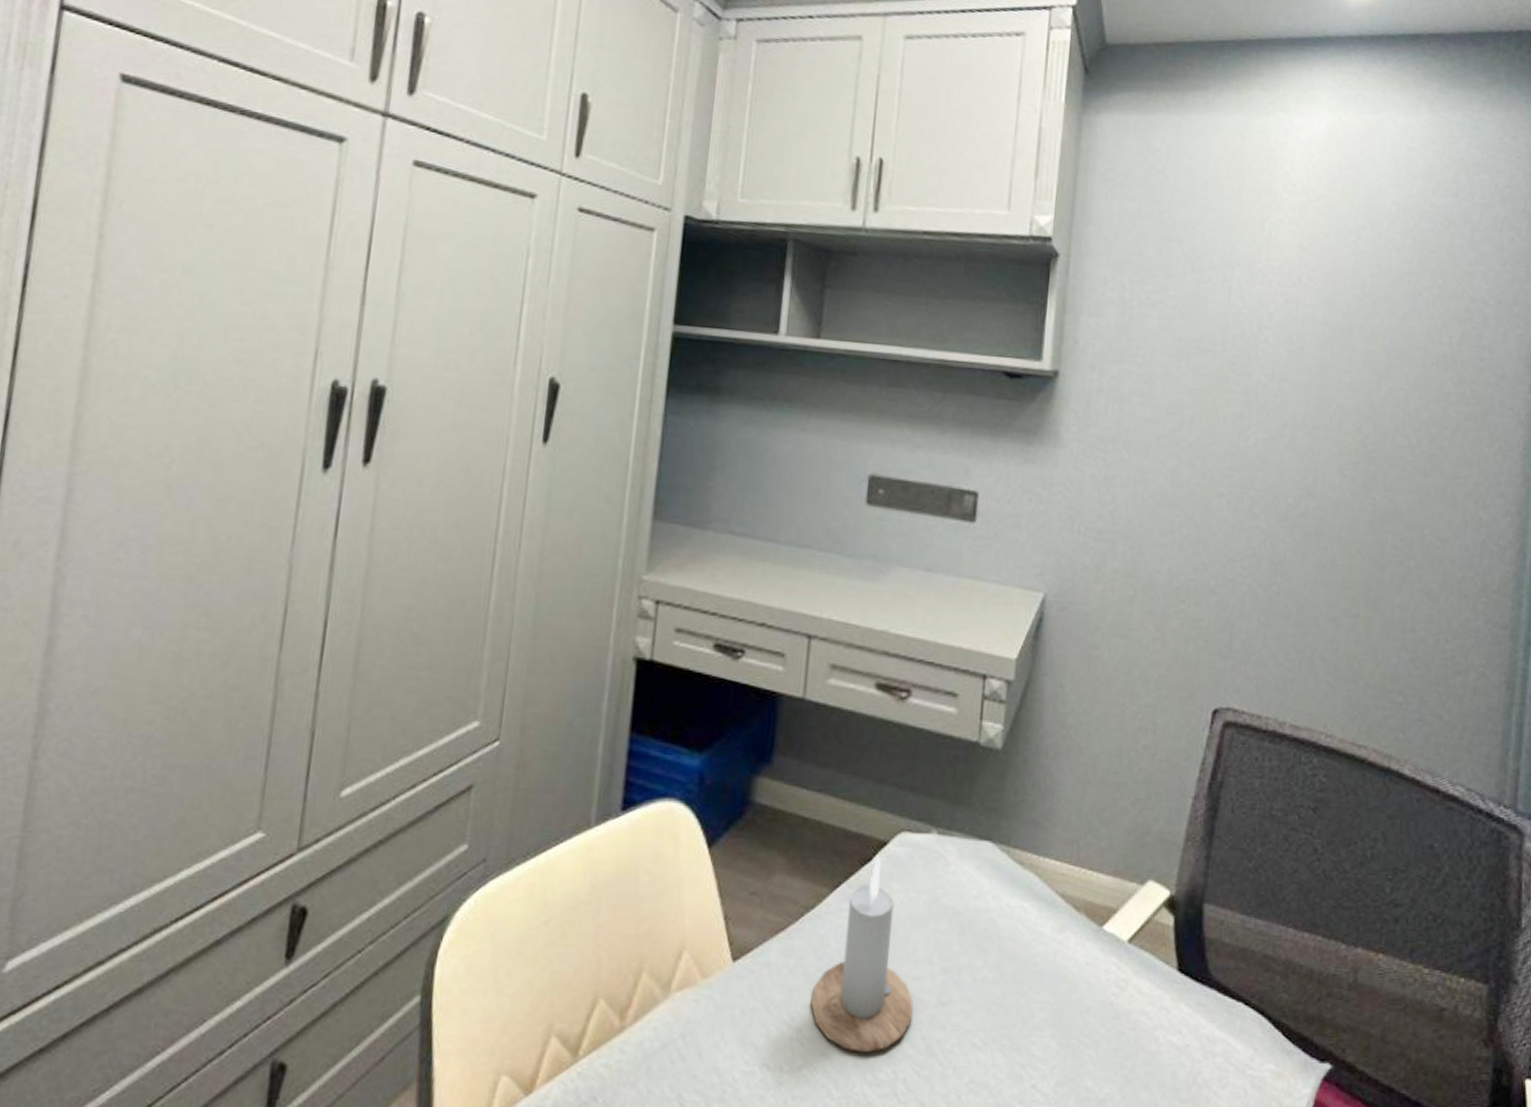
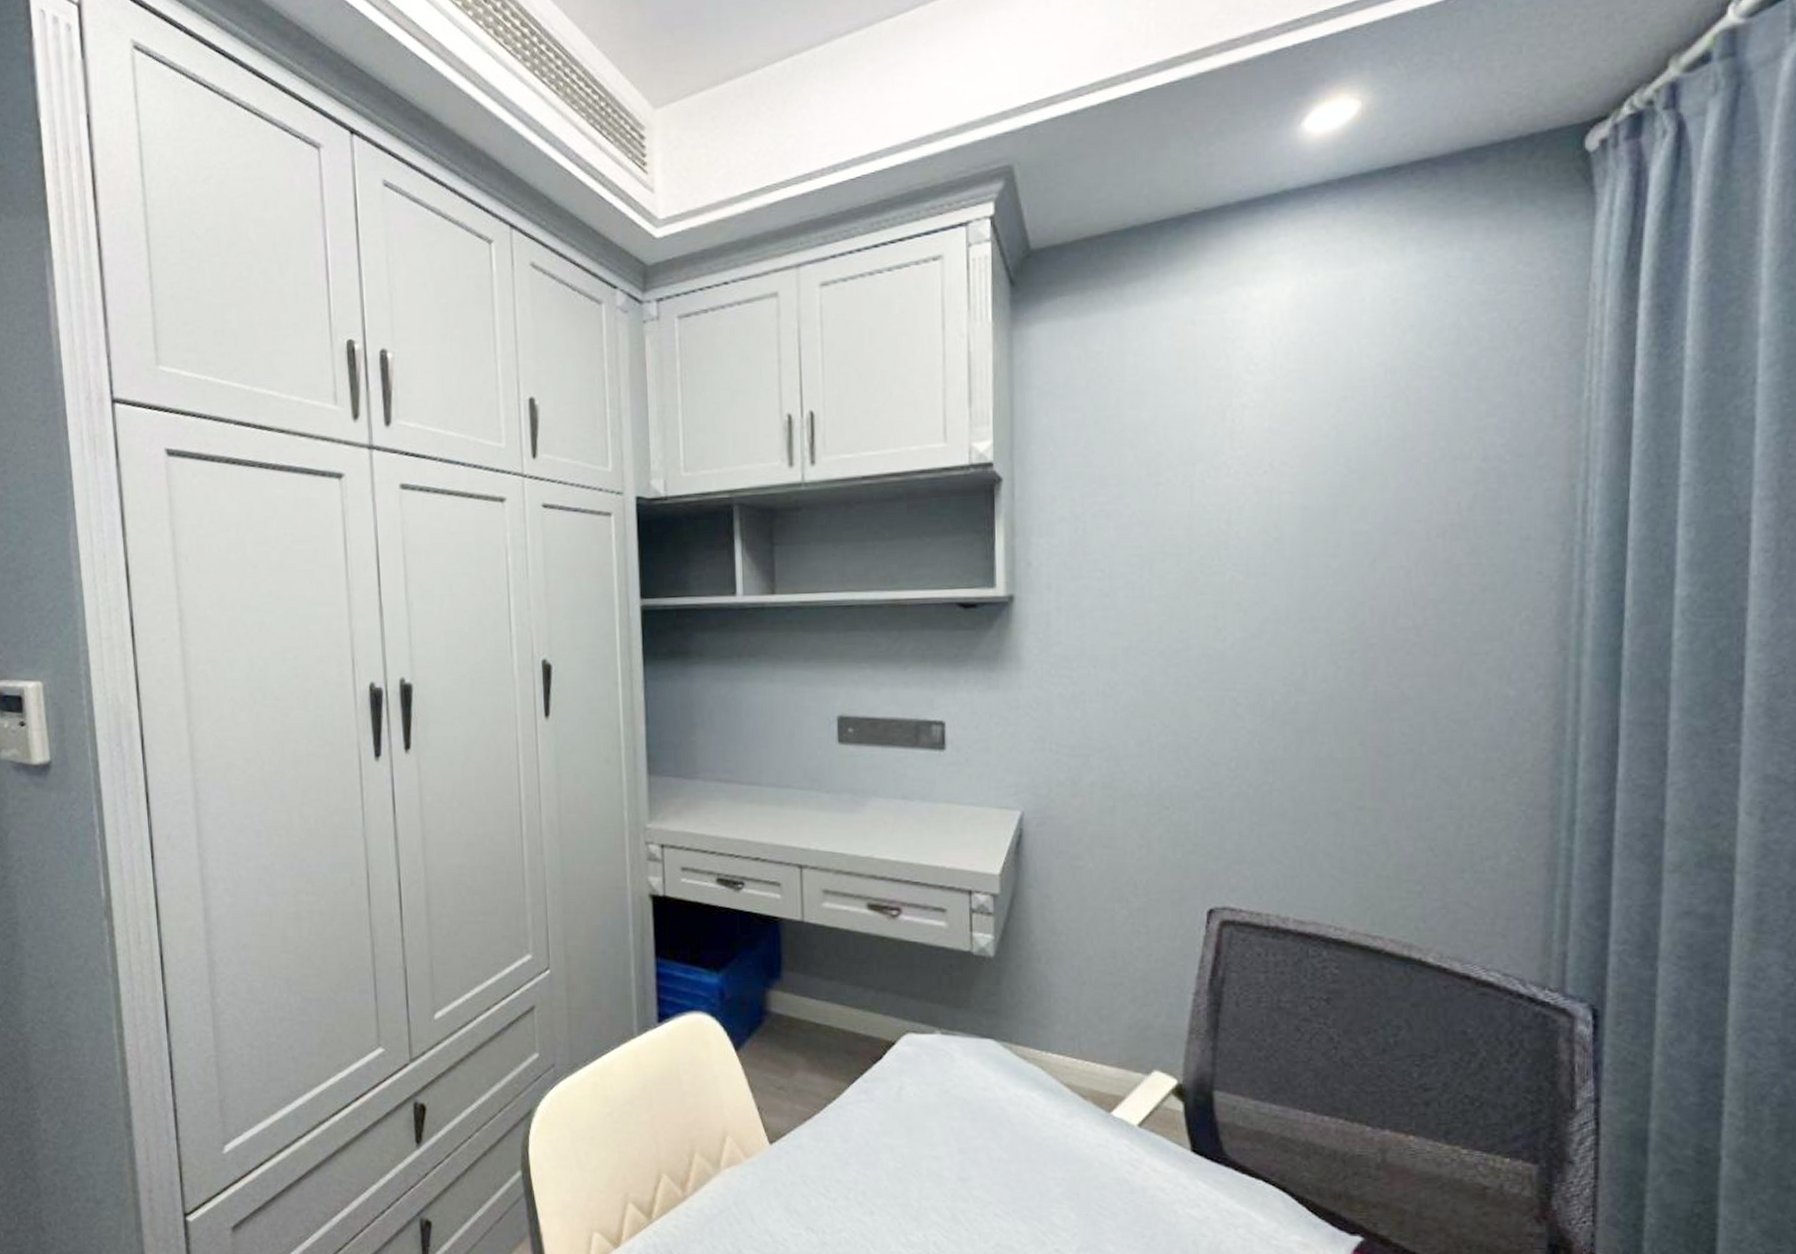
candle: present [810,856,914,1052] -> none [842,1054,936,1219]

